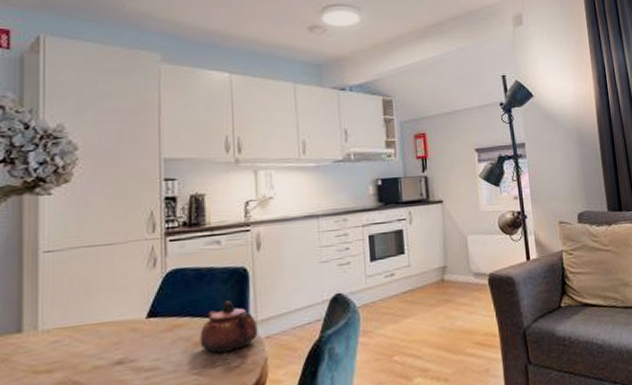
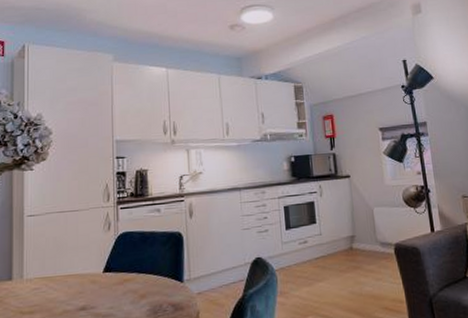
teapot: present [200,300,258,354] -> none [144,260,191,305]

